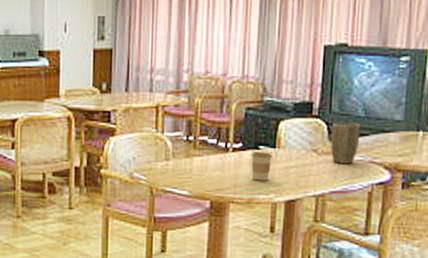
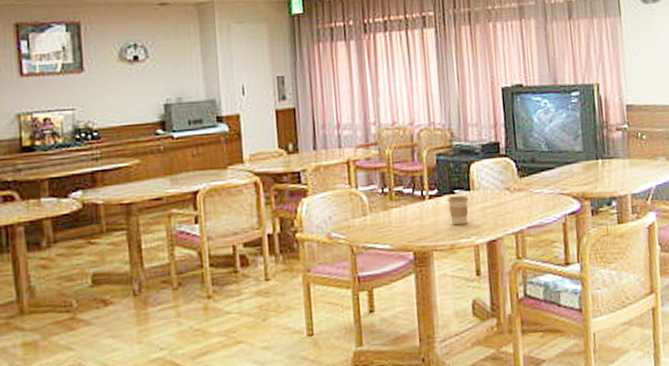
plant pot: present [330,122,361,164] -> none [519,157,547,199]

